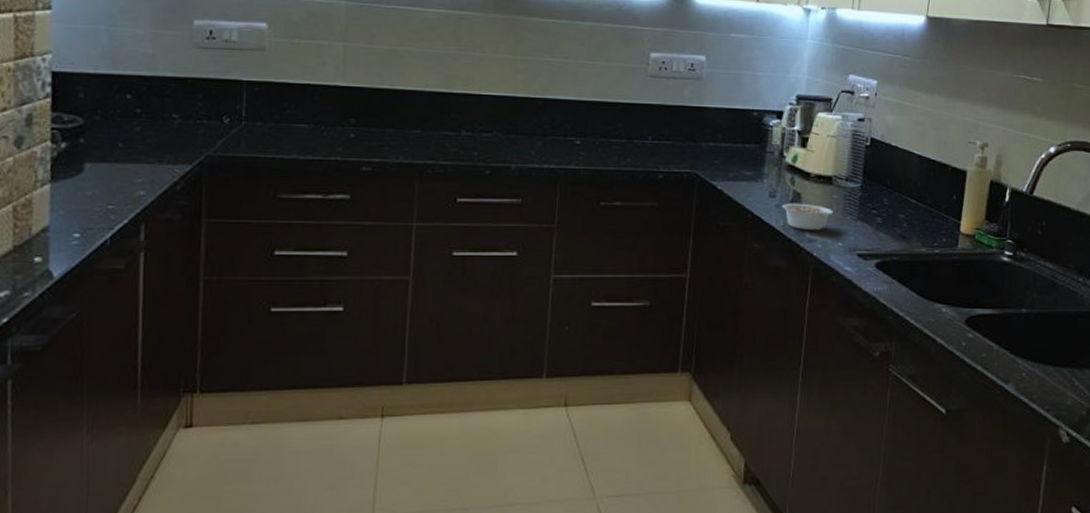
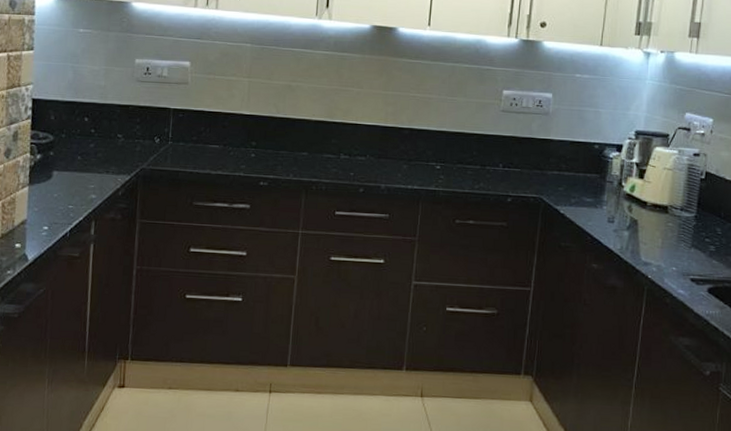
legume: present [783,203,834,231] -> none [620,228,669,256]

